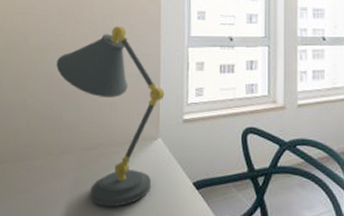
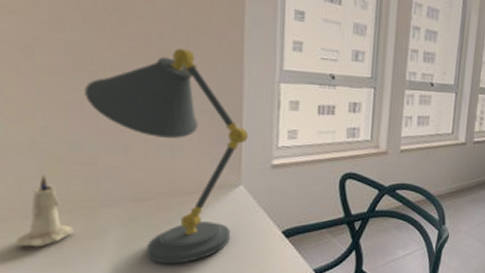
candle: none [9,127,44,185] -> present [15,175,74,248]

